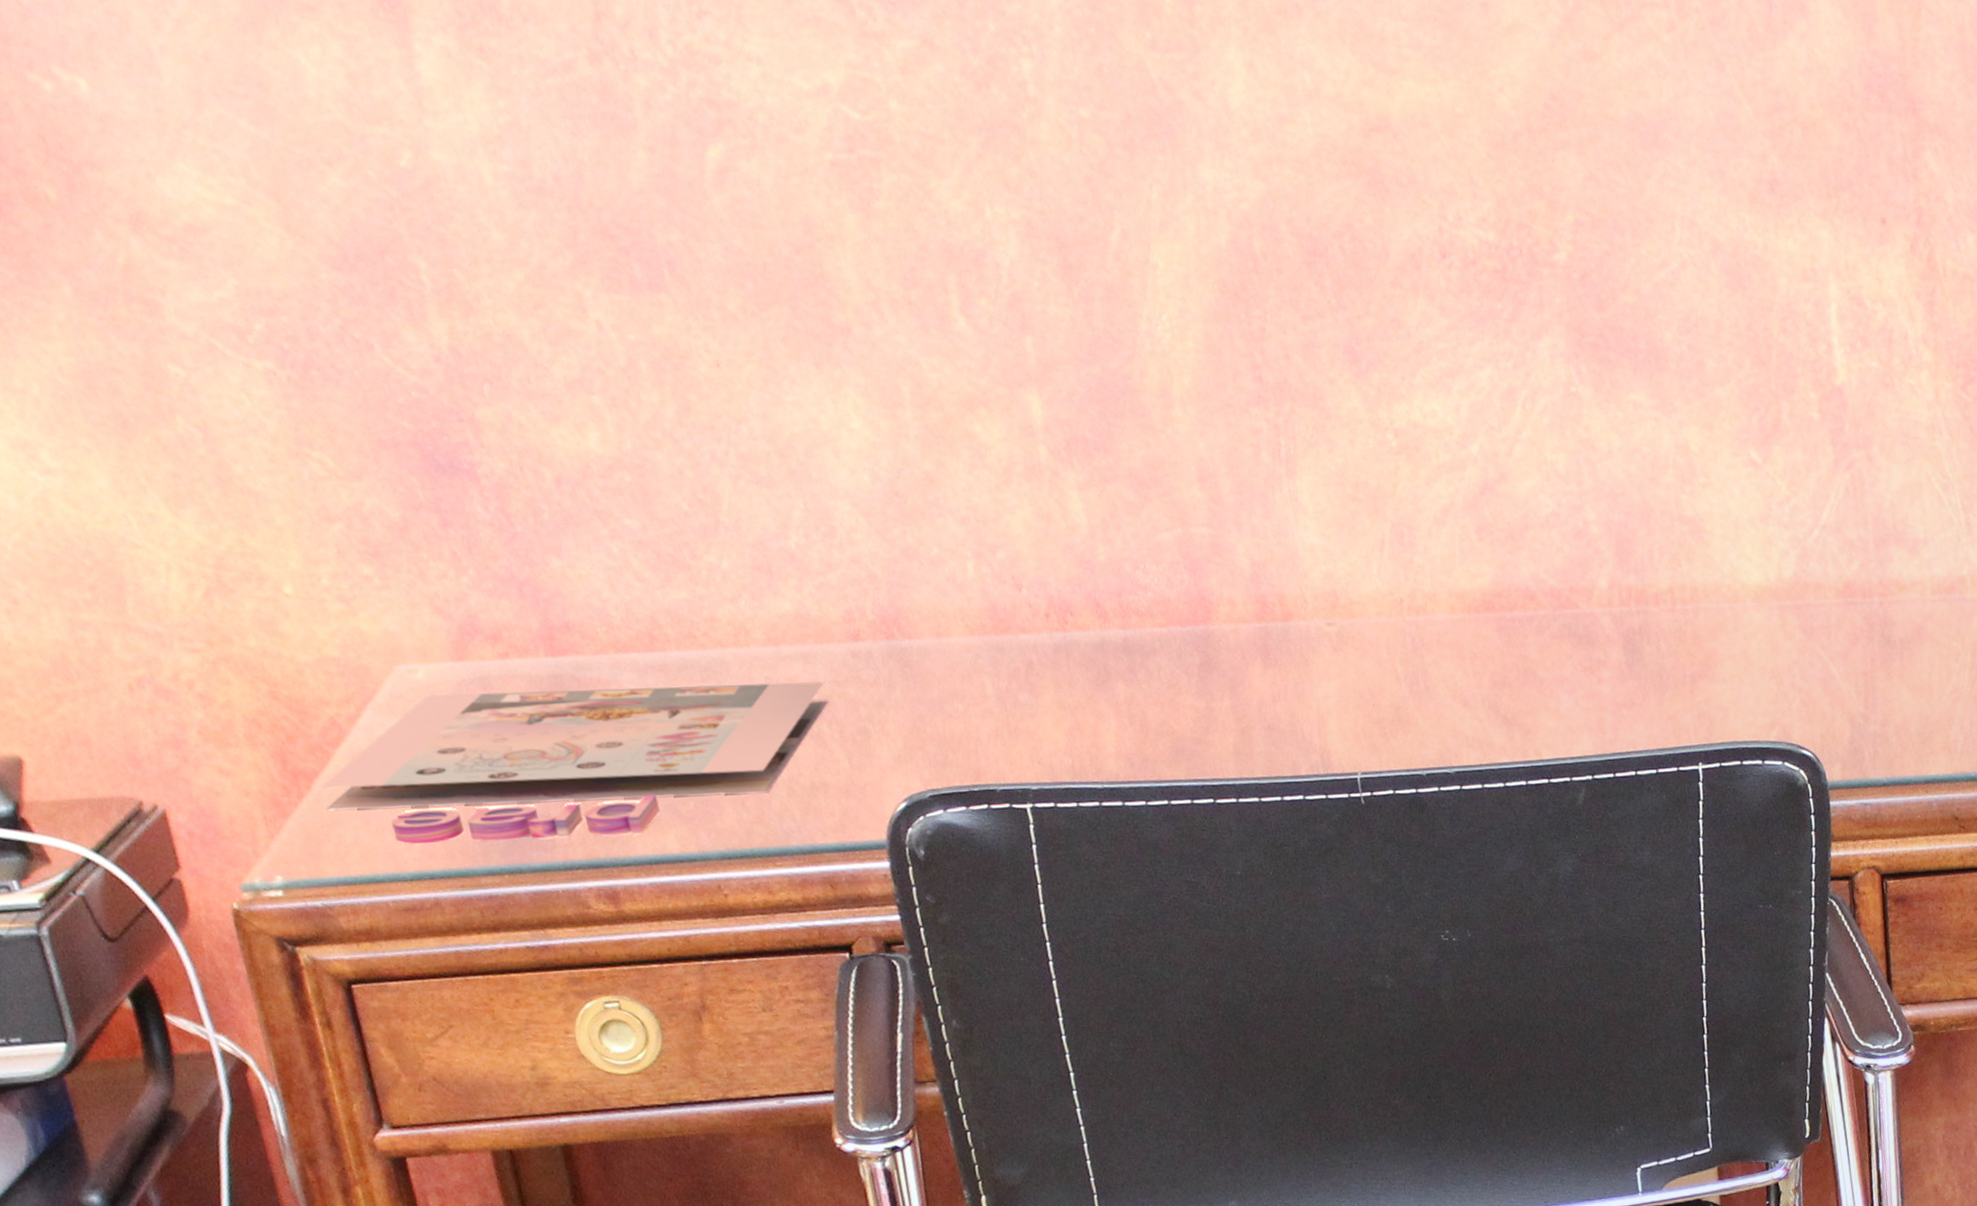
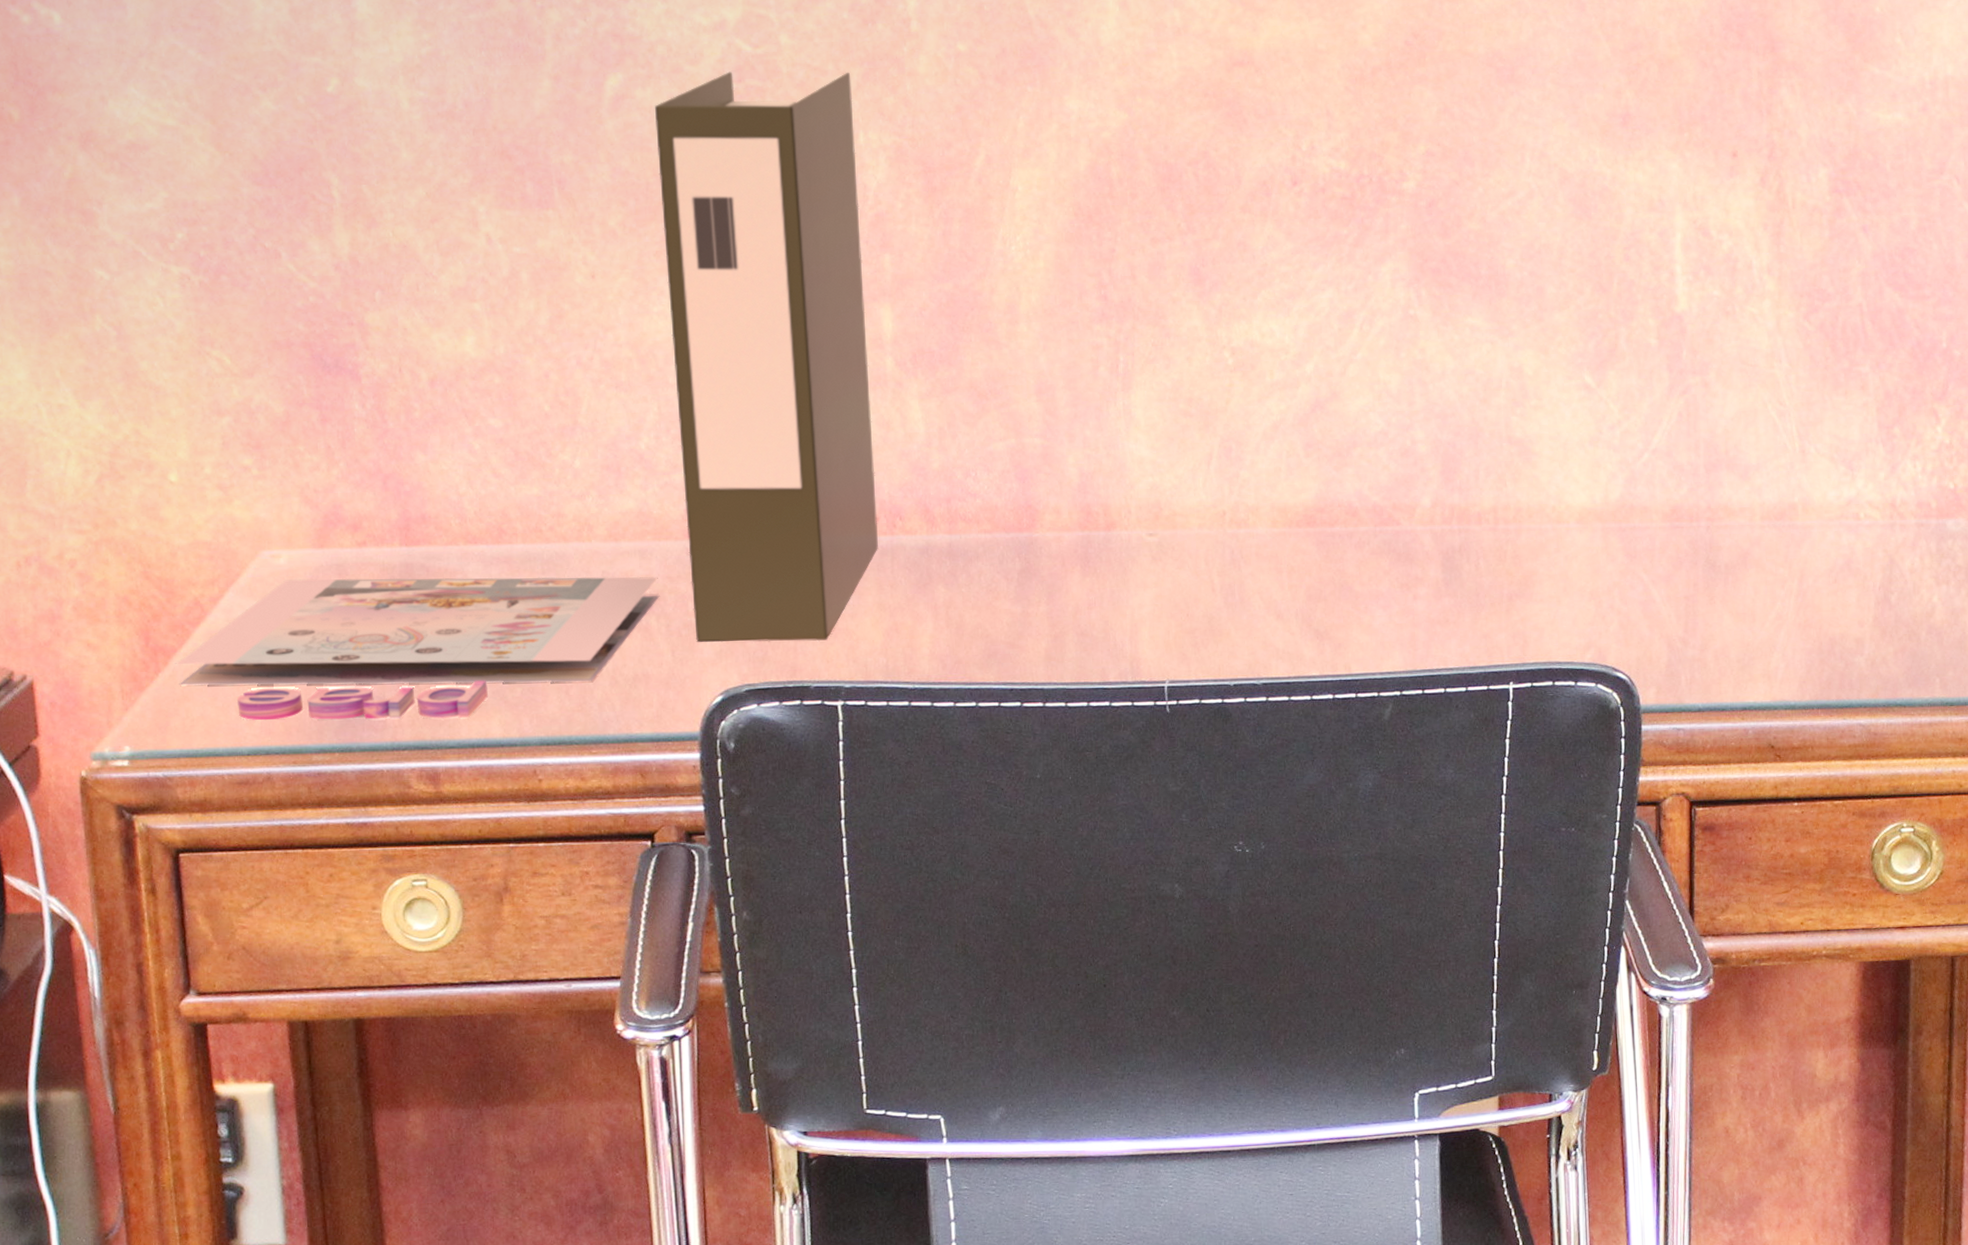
binder: none [763,140,1051,748] -> present [655,71,878,642]

